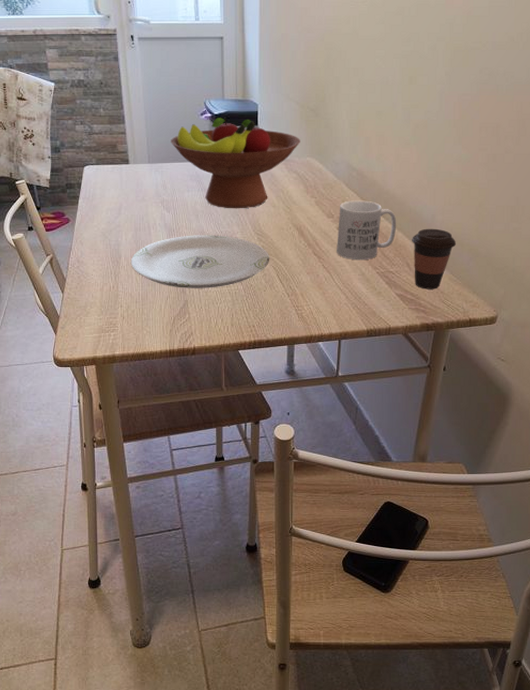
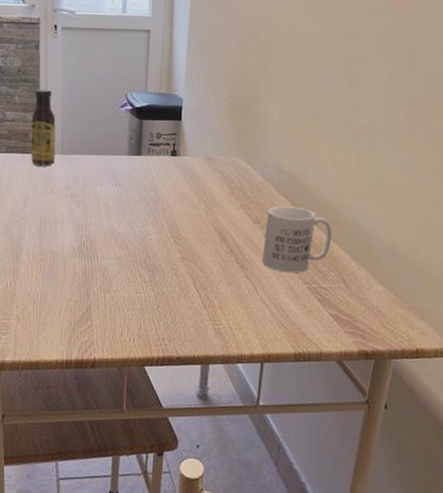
sauce bottle: none [117,101,144,176] -> present [30,89,56,167]
plate: present [130,235,270,288] -> none [31,233,187,293]
fruit bowl: present [171,118,300,209] -> none [86,111,227,208]
coffee cup: present [412,228,456,289] -> none [349,241,400,312]

